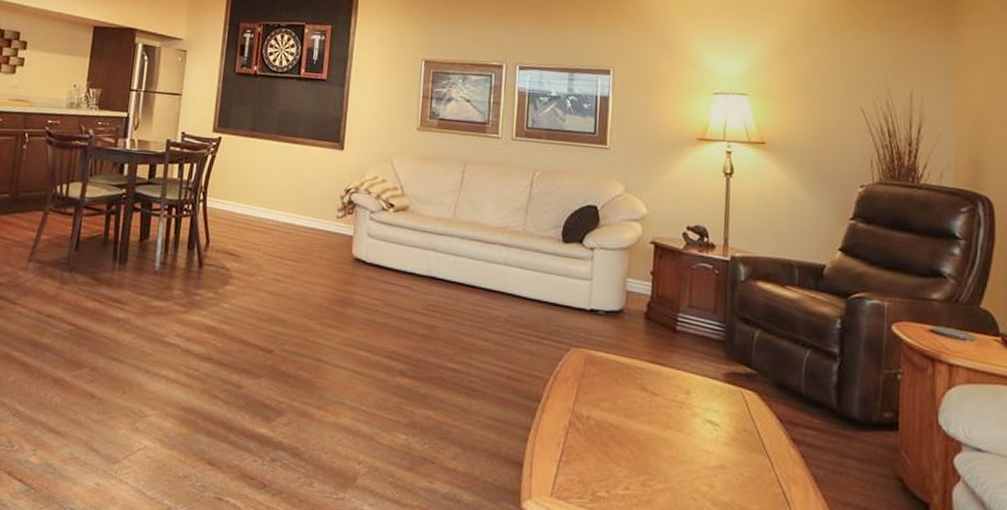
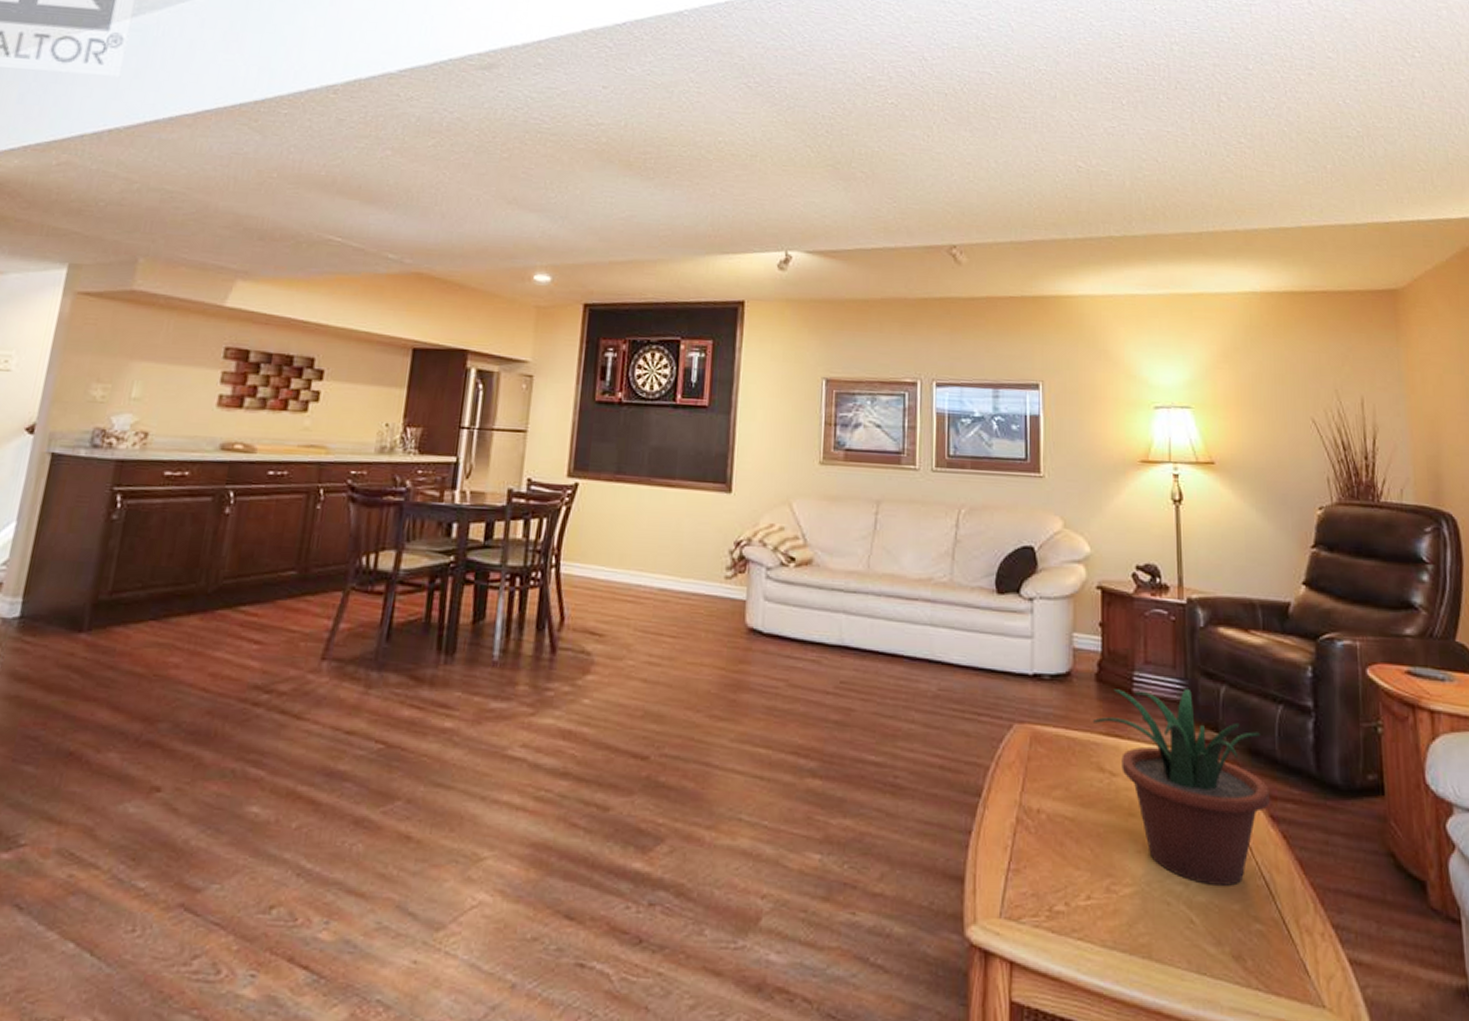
potted plant: none [640,326,793,491] -> present [1093,688,1270,886]

